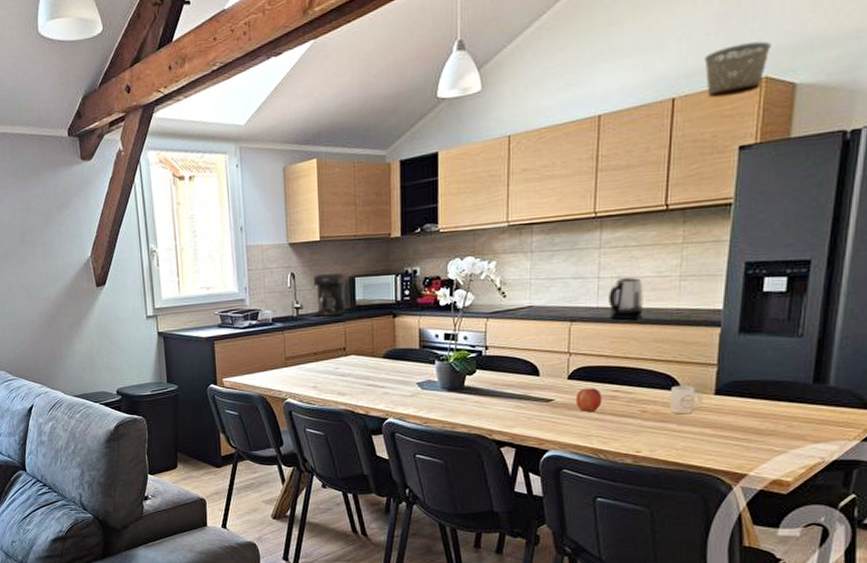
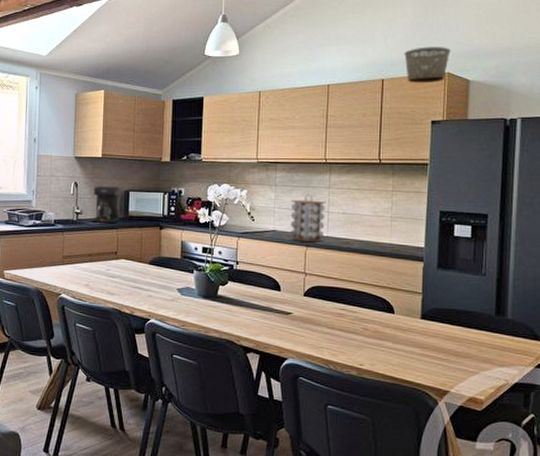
spice rack: none [549,257,596,317] -> present [289,194,326,243]
fruit: present [575,388,602,411] -> none [310,305,332,326]
kettle: present [608,276,644,320] -> none [336,214,363,249]
mug: present [669,385,703,415] -> none [385,308,412,335]

